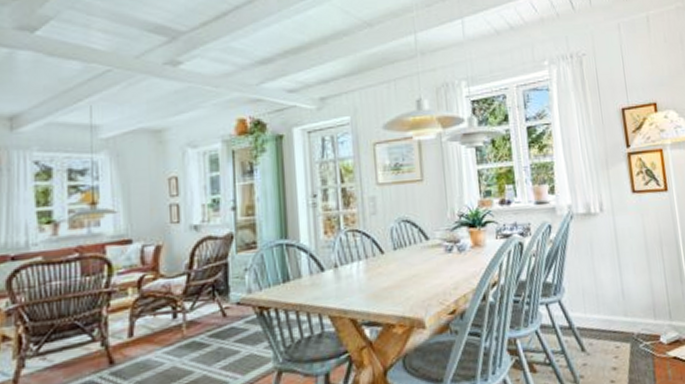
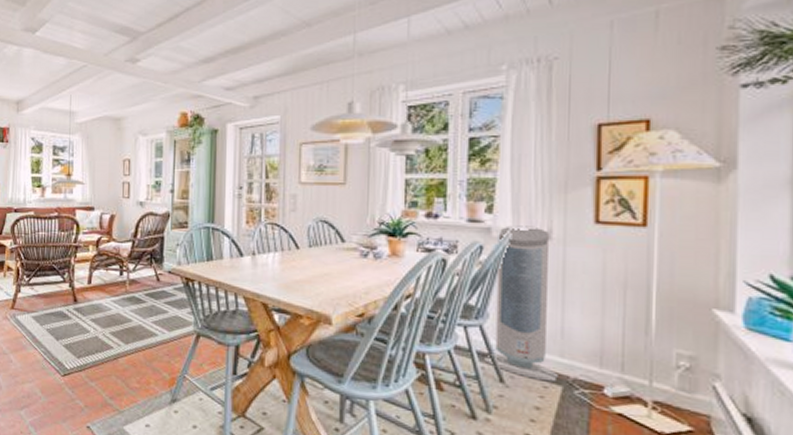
air purifier: none [561,201,626,342] -> present [484,225,558,382]

